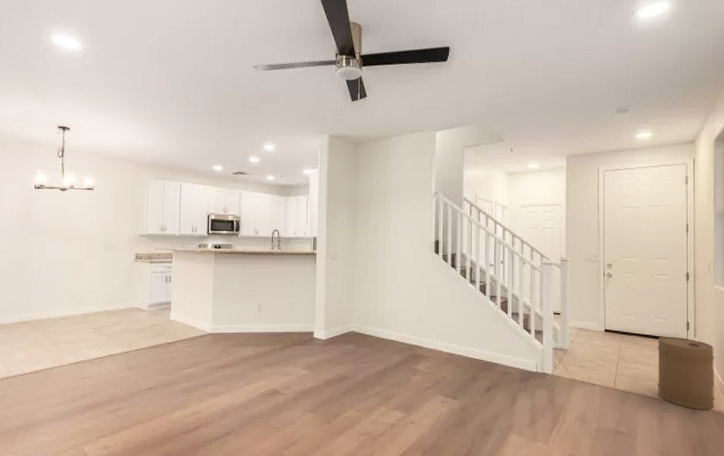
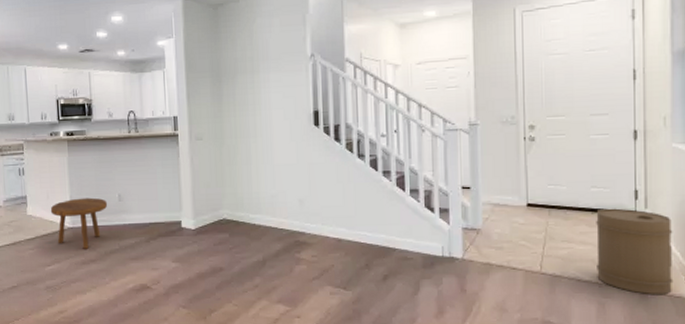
footstool: none [192,306,248,354] -> present [50,197,108,249]

